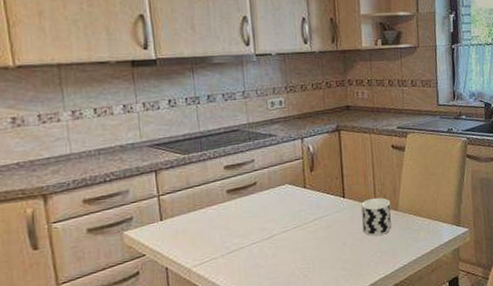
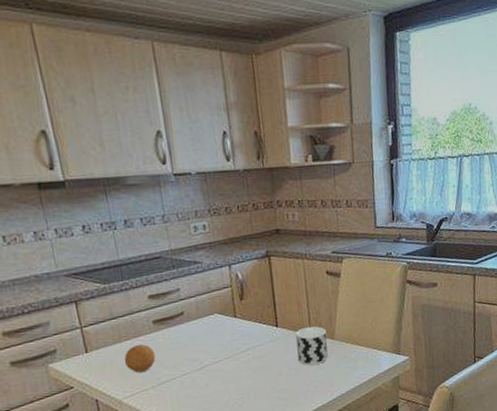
fruit: none [196,213,227,242] -> present [124,344,156,373]

